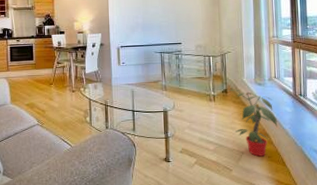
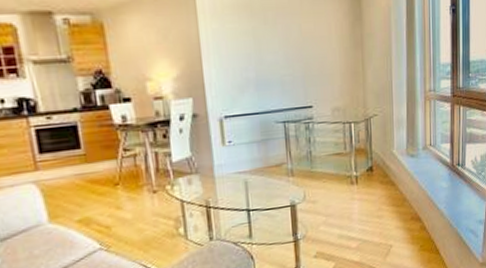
potted plant: present [227,89,277,157] -> none [373,165,431,248]

